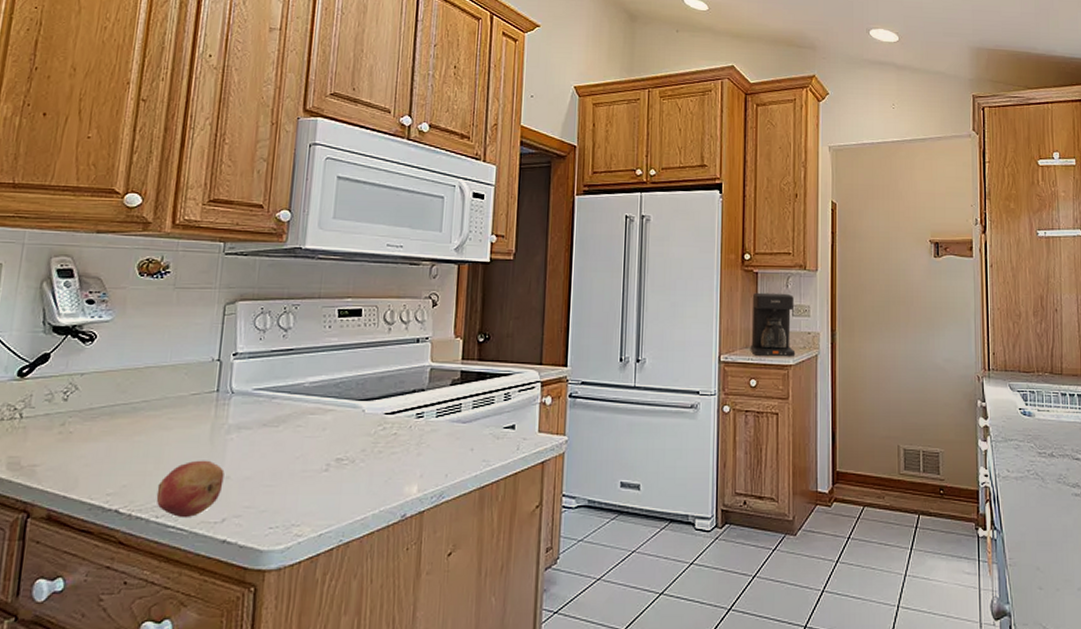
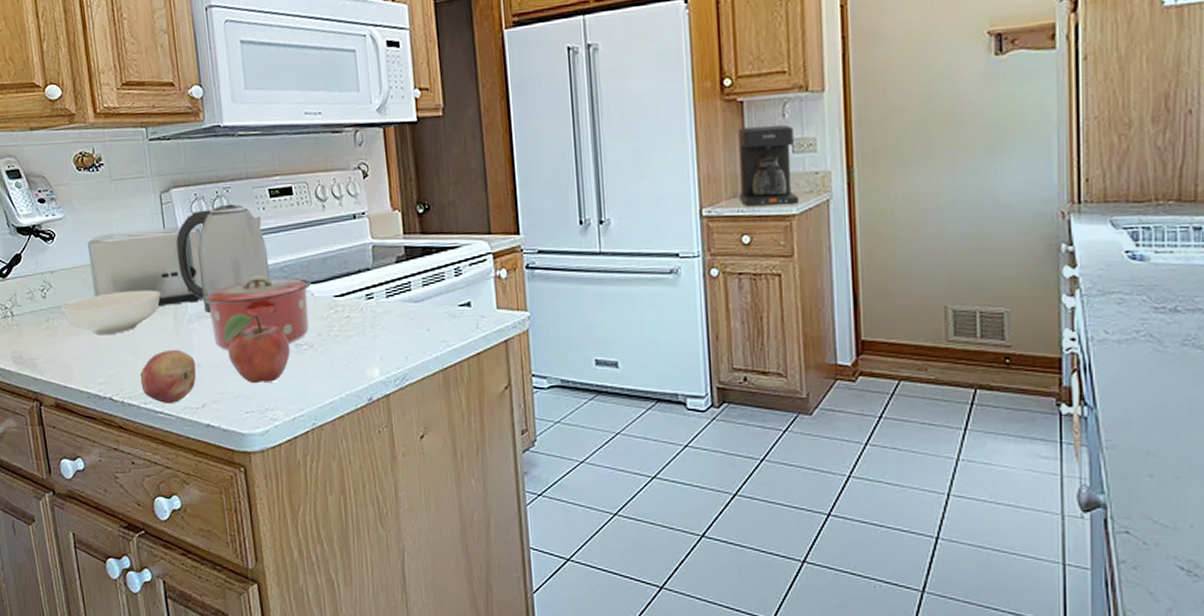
bowl: none [82,398,203,443] -> present [60,289,162,335]
toaster: none [125,337,263,415] -> present [87,225,204,306]
kettle: none [228,320,326,424] -> present [176,204,271,313]
casserole: none [246,390,365,465] -> present [202,276,312,352]
fruit: none [262,427,331,498] -> present [223,314,291,384]

